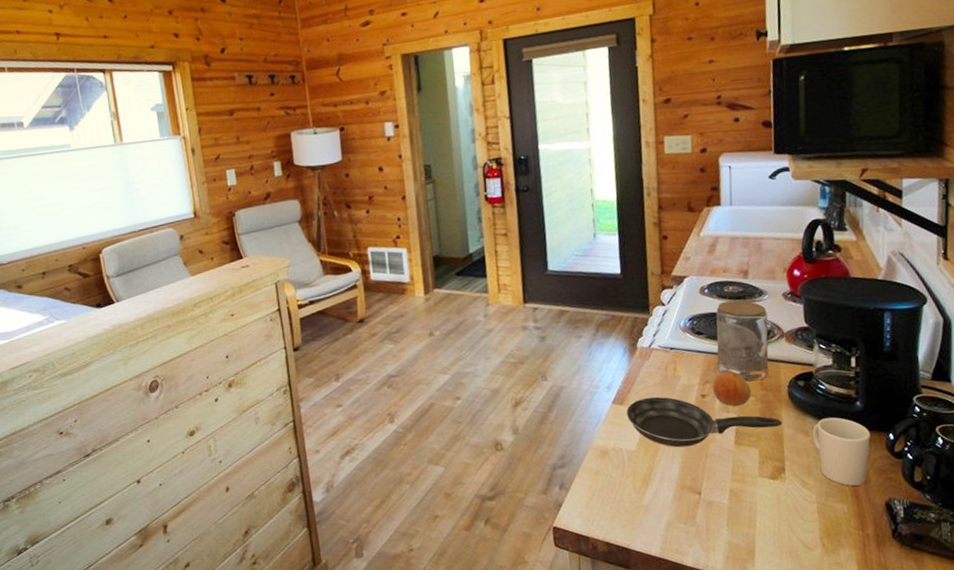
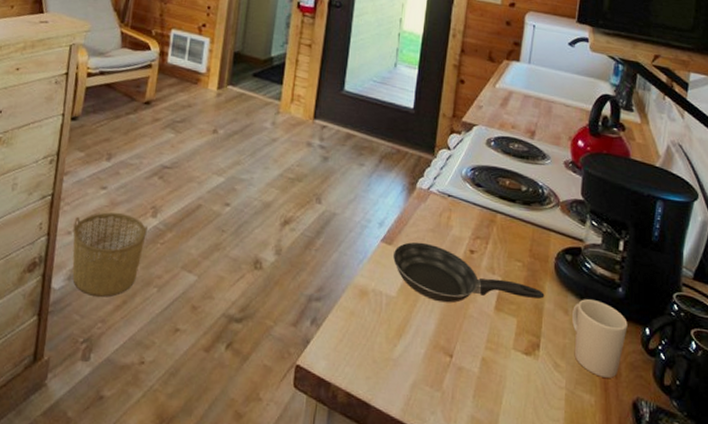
basket: none [319,425,389,502] -> present [72,212,149,297]
fruit: present [712,371,752,407] -> none [482,230,519,270]
jar: present [716,300,769,382] -> none [490,157,547,247]

